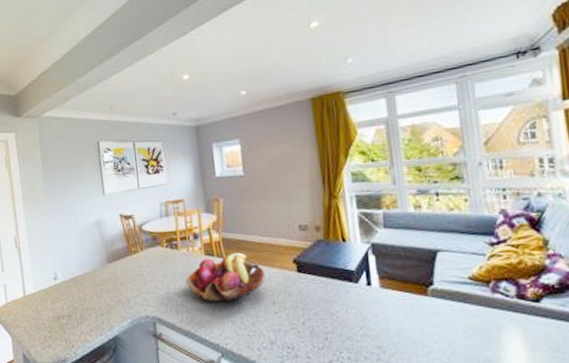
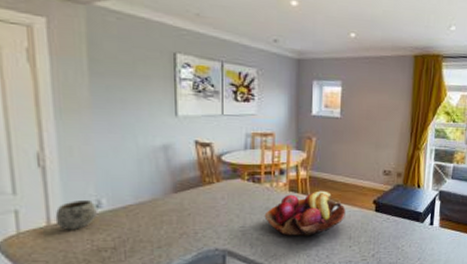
mug: none [28,273,55,300] -> present [55,199,97,230]

